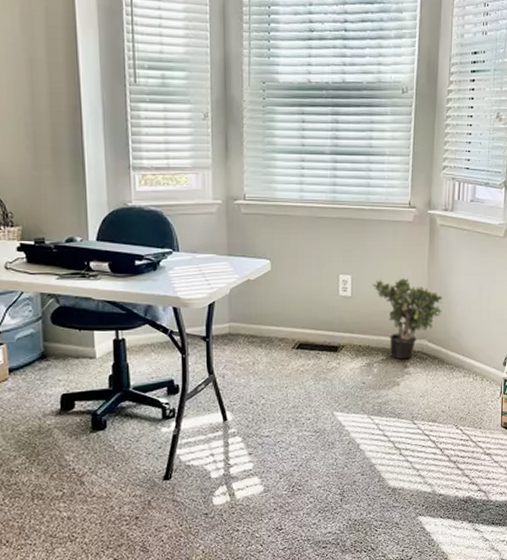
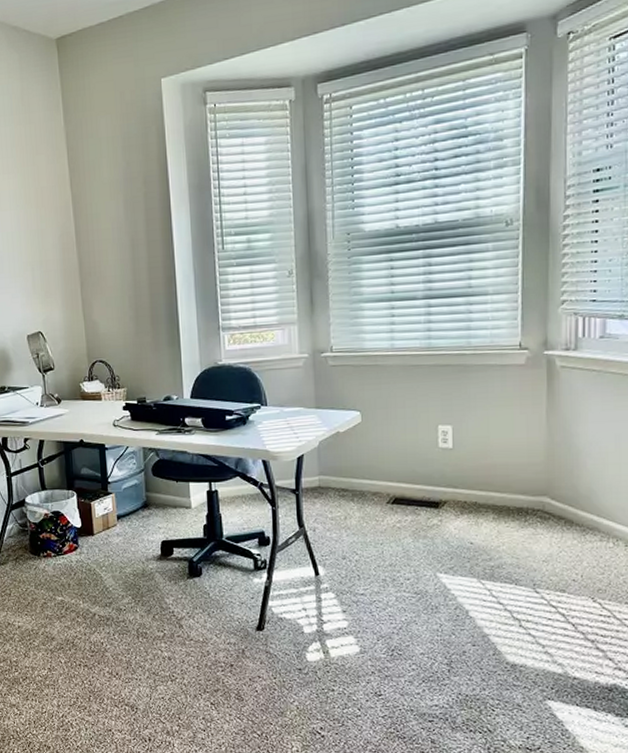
potted plant: present [371,278,442,360] -> none [476,427,568,519]

